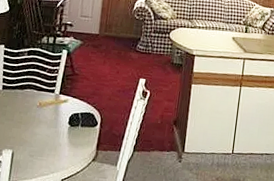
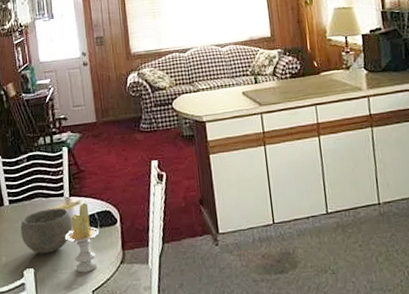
bowl: none [7,100,58,140] -> present [20,208,73,254]
candle: none [48,102,80,163] -> present [65,203,100,273]

